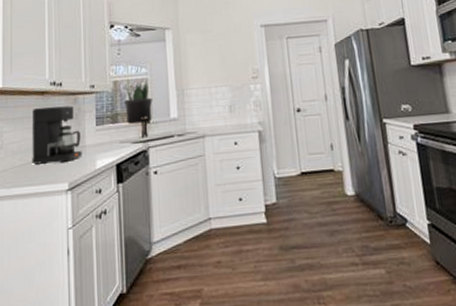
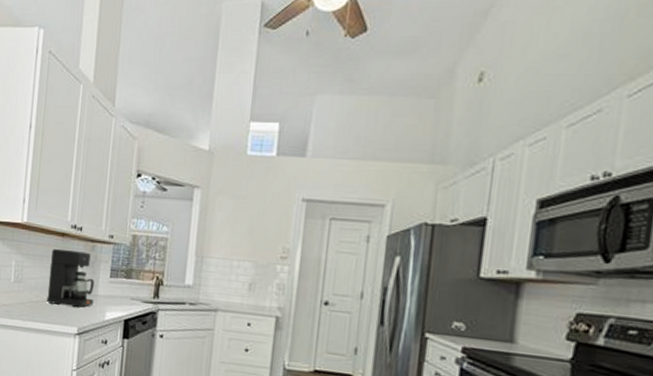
planter: present [123,80,153,125] -> none [140,238,170,285]

